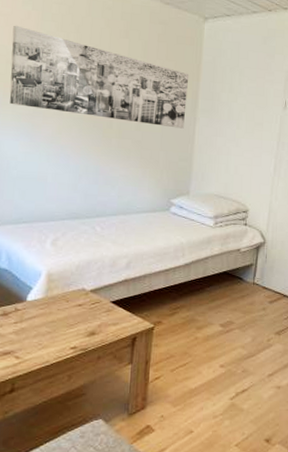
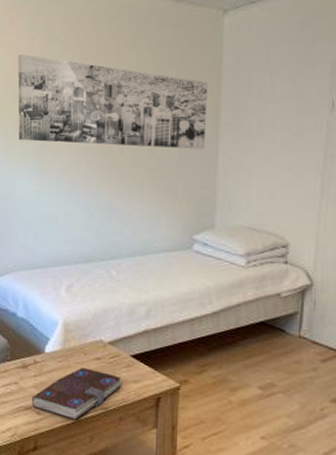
book: none [11,313,102,361] -> present [32,367,122,420]

